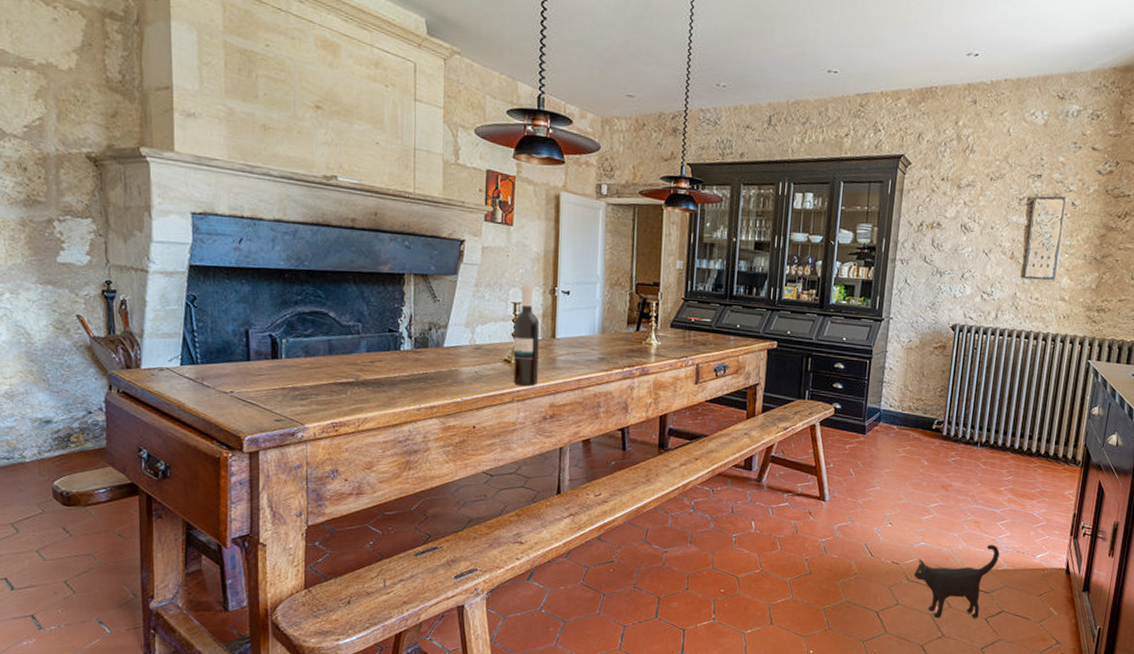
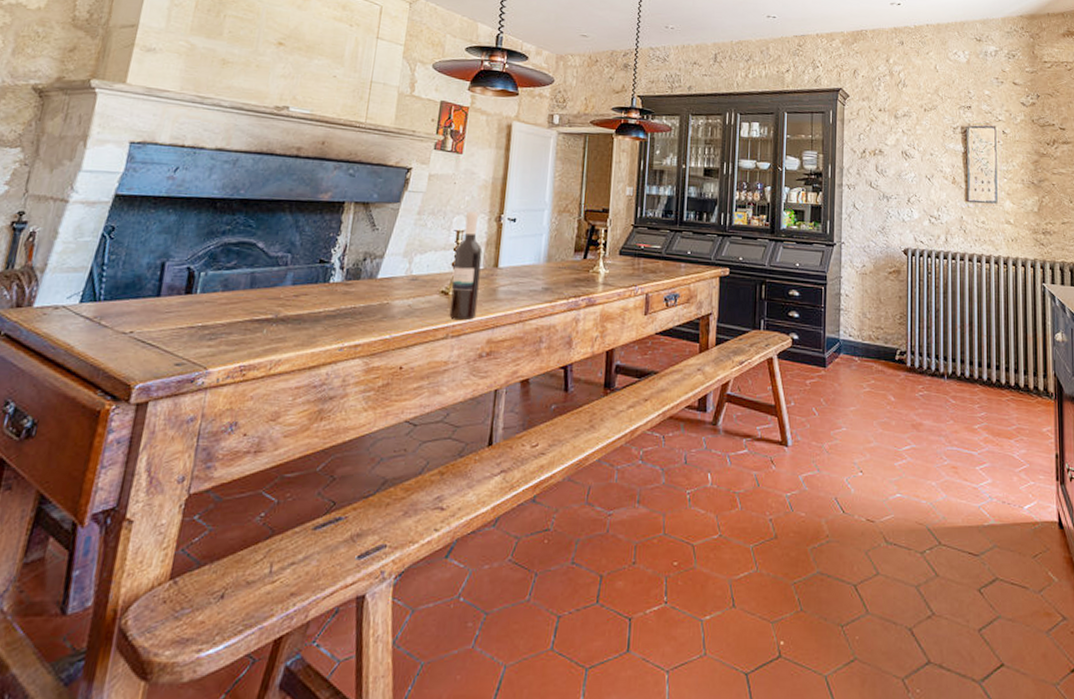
cat: present [914,544,1000,618] -> none [892,493,984,590]

